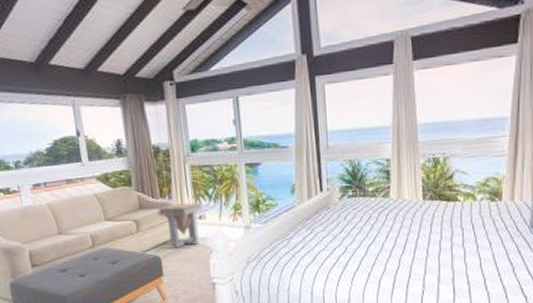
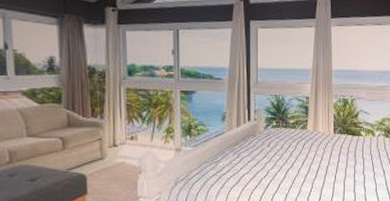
side table: present [157,202,203,249] -> none [87,122,135,168]

